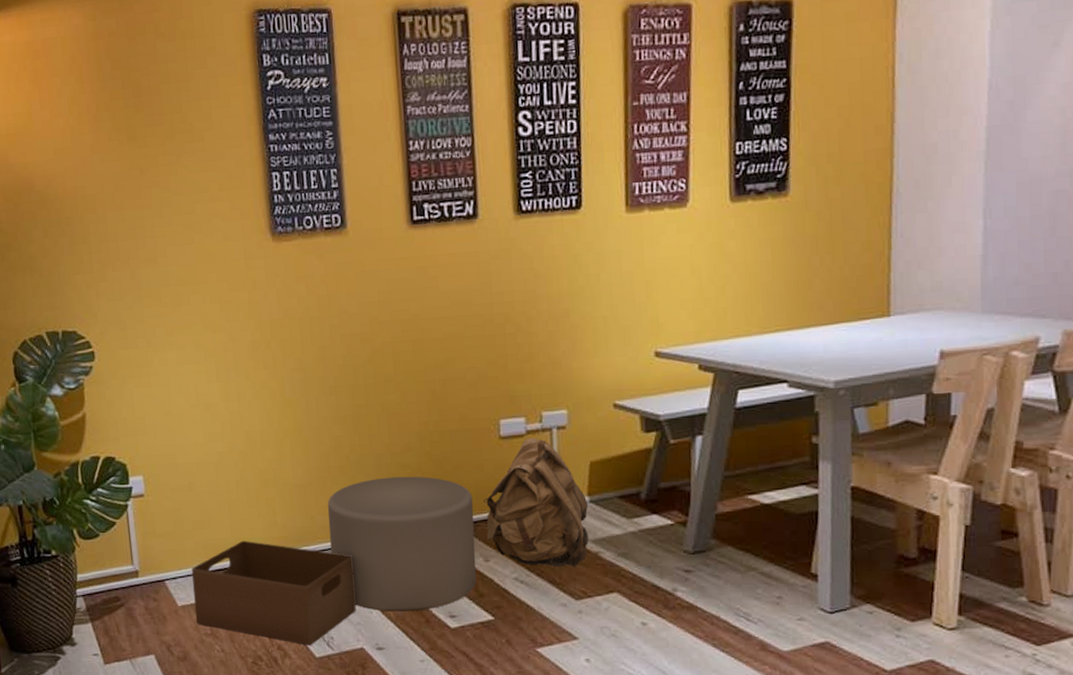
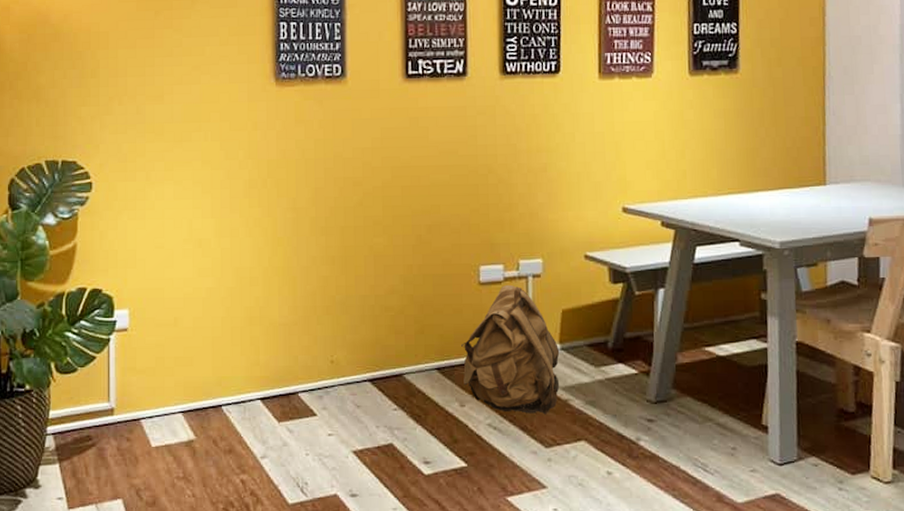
storage basket: present [192,540,356,646] -> none [168,379,333,491]
pouf: present [327,476,476,612] -> none [310,318,452,457]

